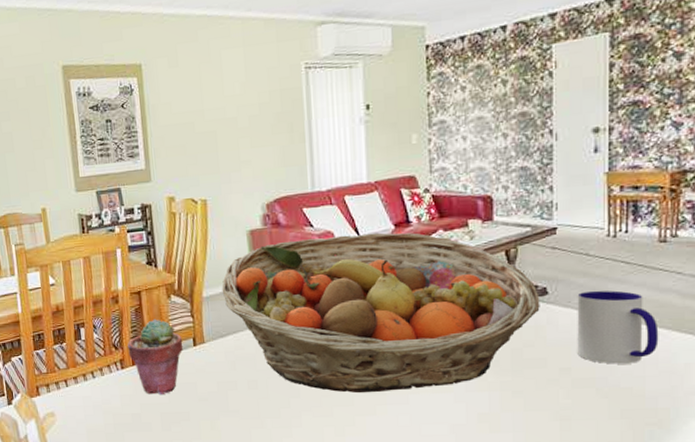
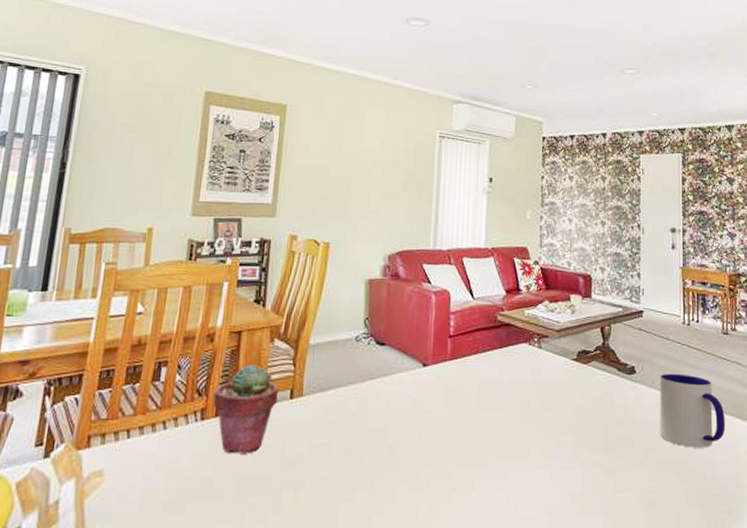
fruit basket: present [221,232,540,394] -> none [330,294,629,465]

